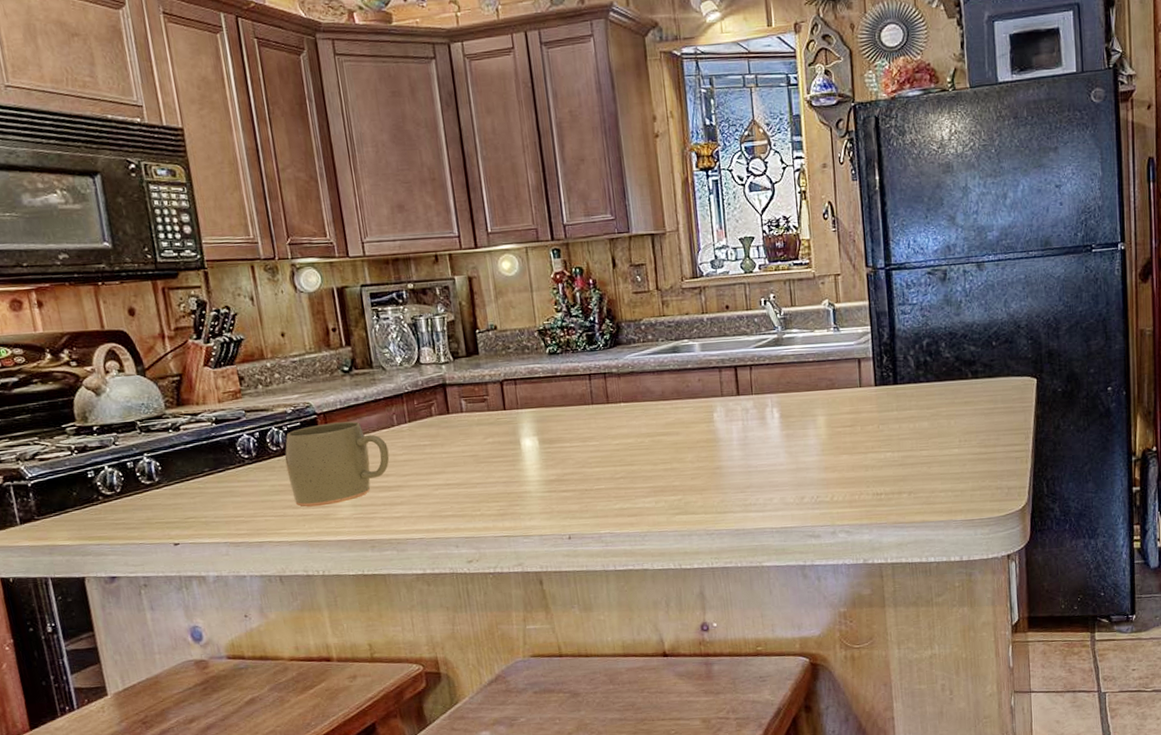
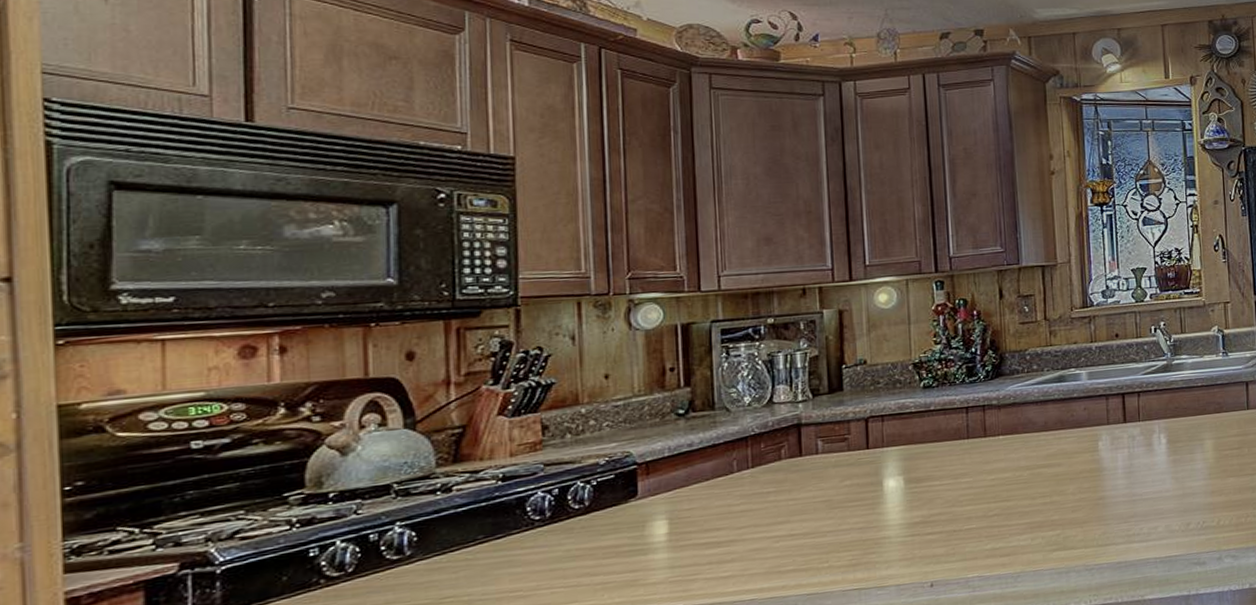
mug: present [285,421,390,507] -> none [588,470,723,573]

